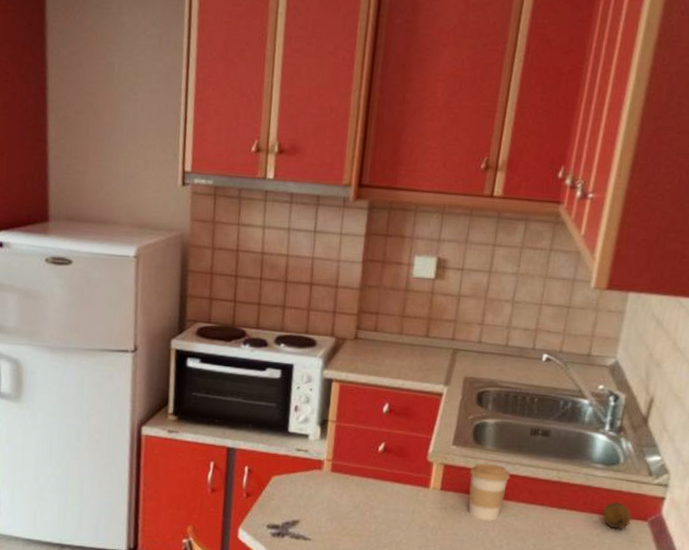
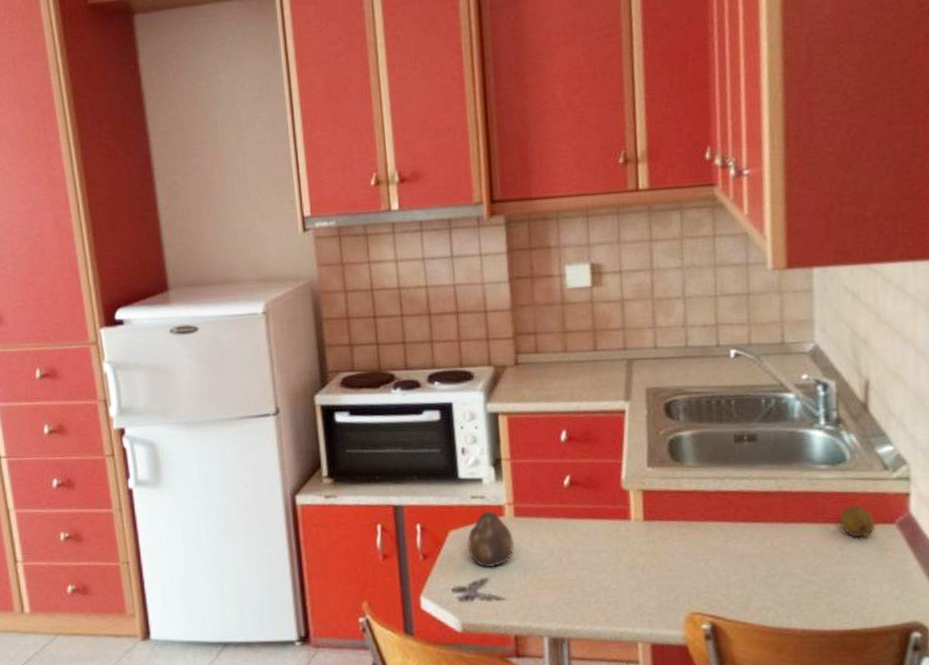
fruit: none [285,462,327,513] -> present [466,509,514,568]
coffee cup: present [468,463,510,521] -> none [673,482,722,549]

